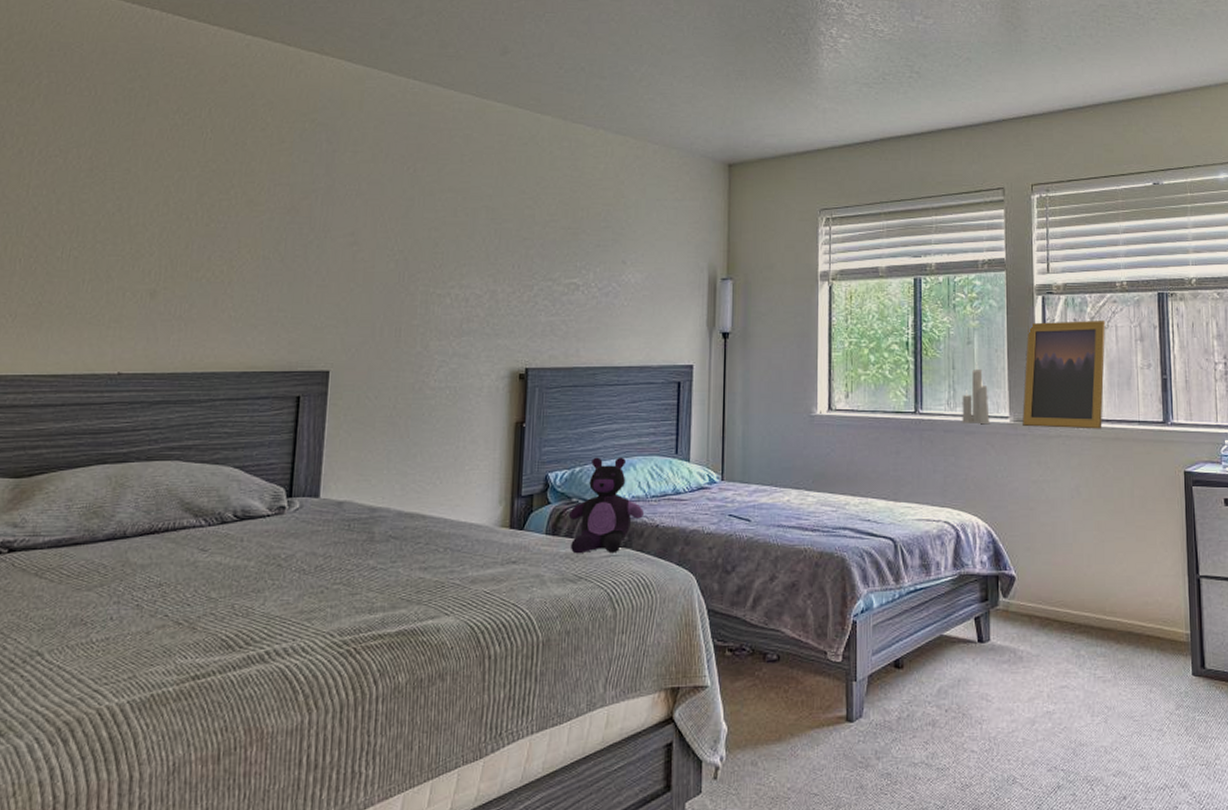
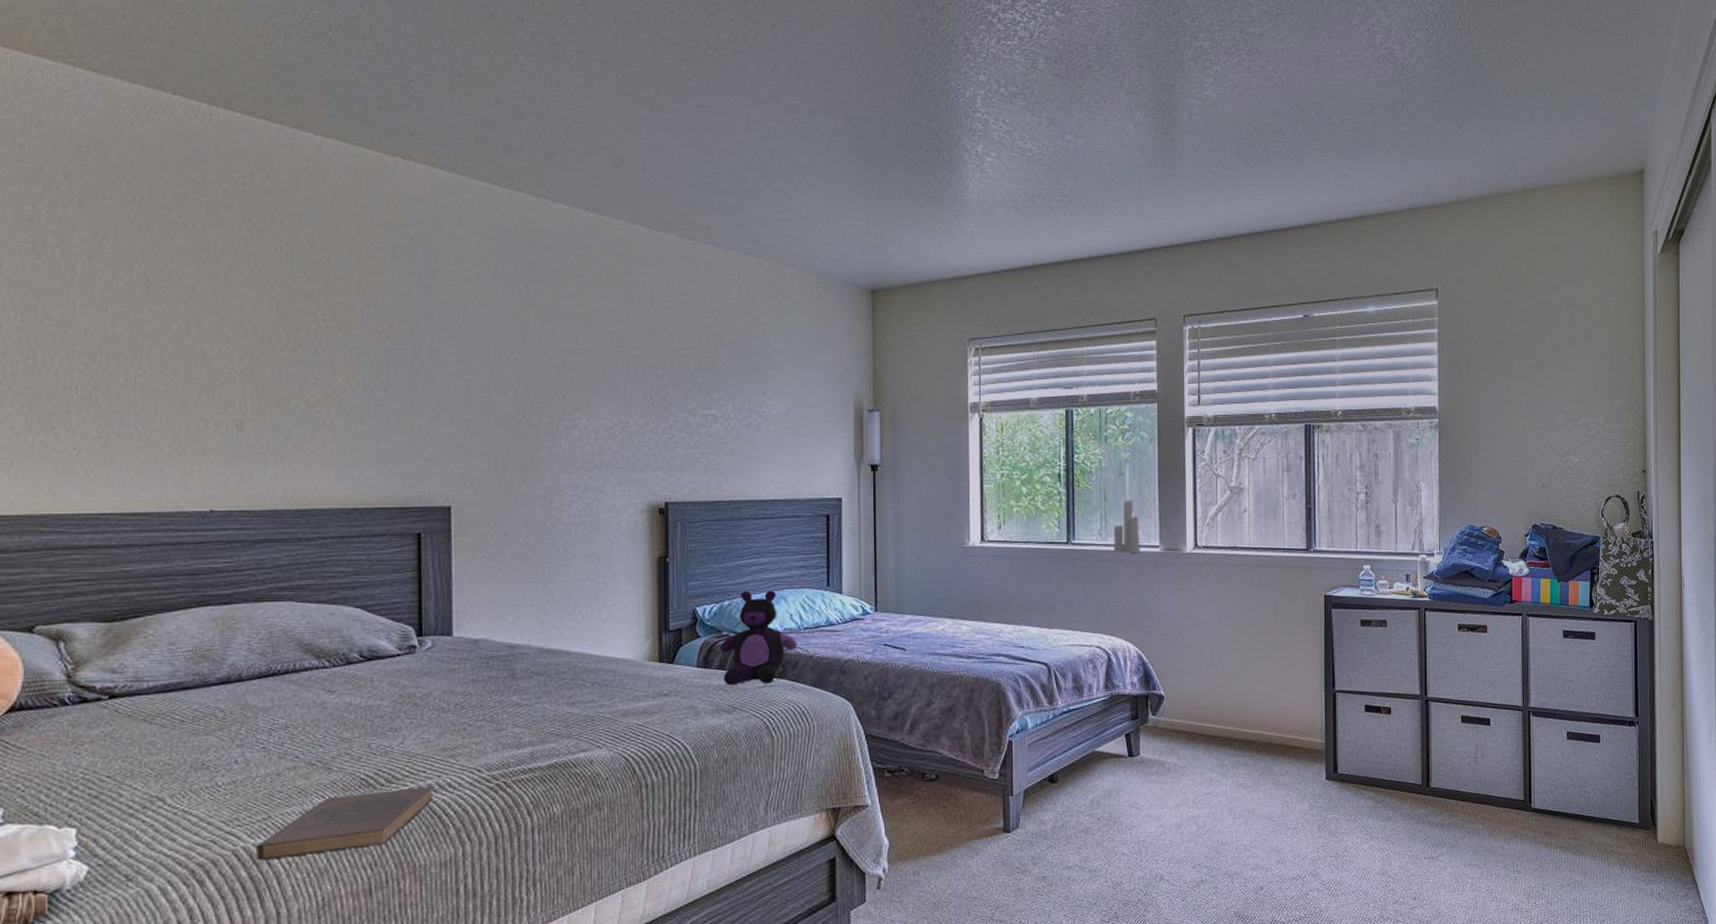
book: none [118,650,288,721] -> present [256,787,433,861]
picture frame: present [1023,321,1106,429] -> none [1172,452,1254,557]

